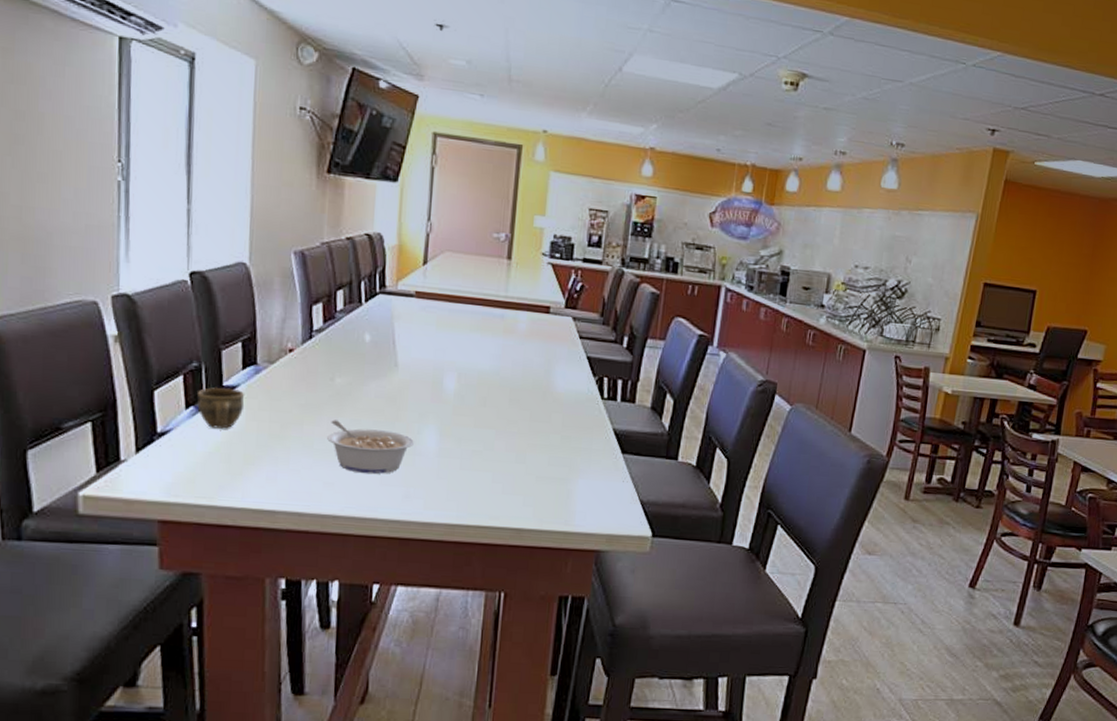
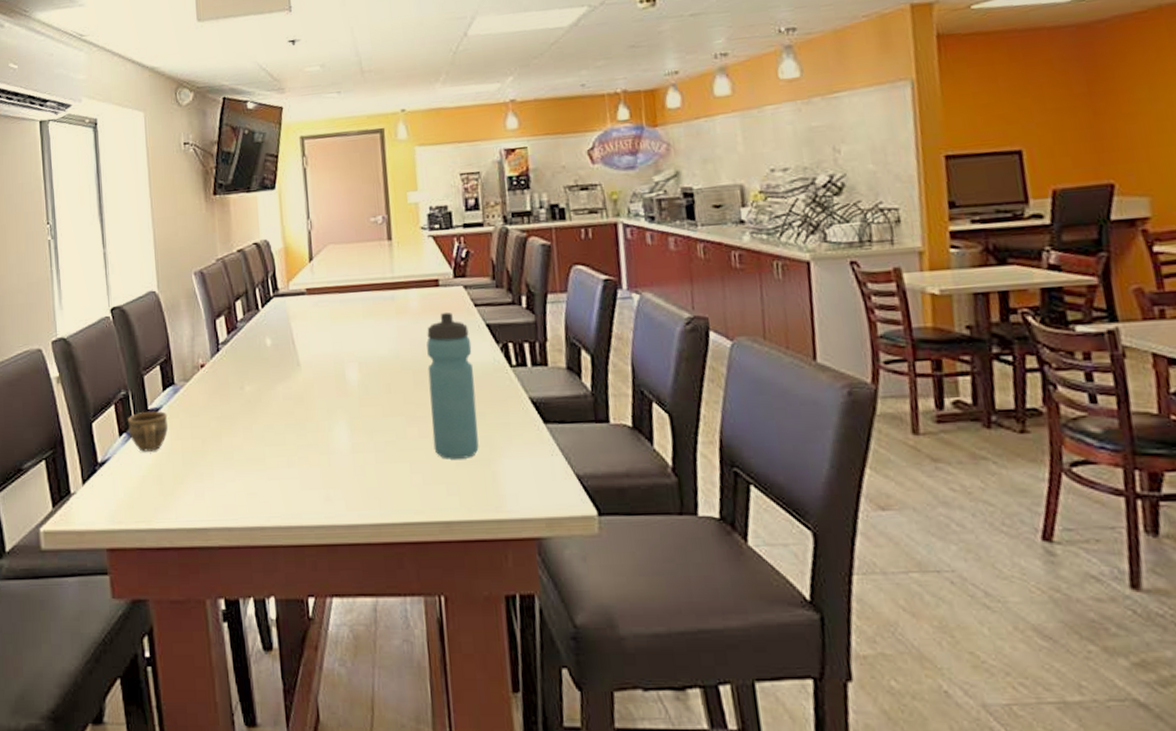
legume: present [327,420,414,474] -> none [245,428,327,480]
water bottle: none [518,339,570,475] -> present [426,312,479,459]

